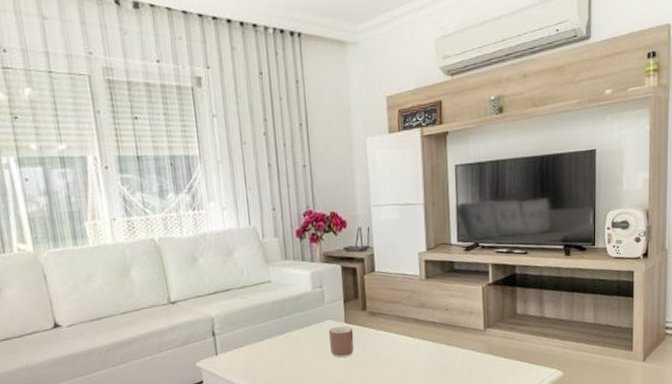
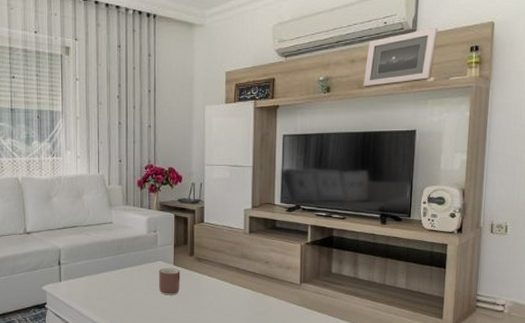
picture frame: none [537,32,613,105] -> present [362,27,438,87]

